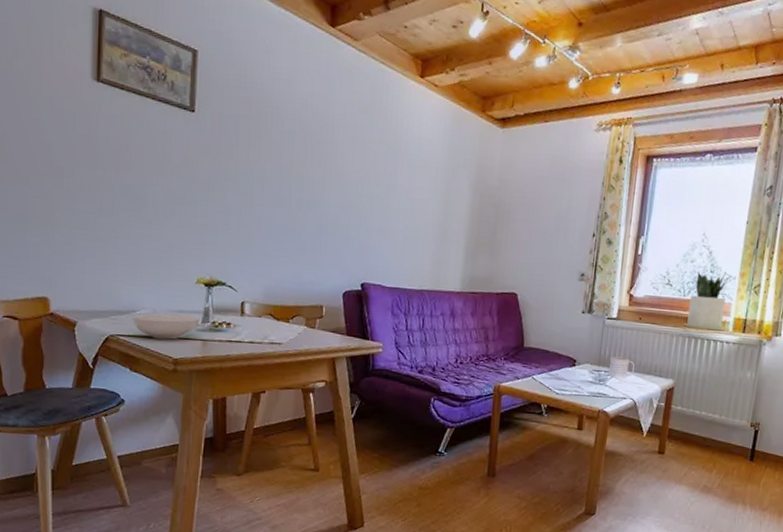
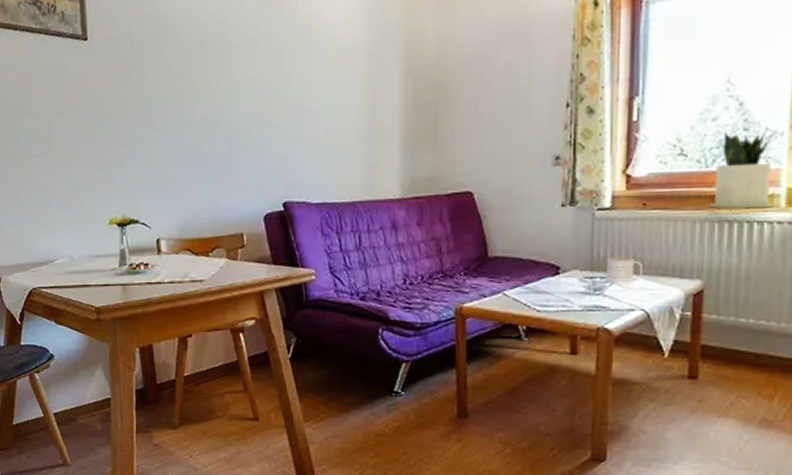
bowl: present [132,313,200,340] -> none [51,259,117,288]

